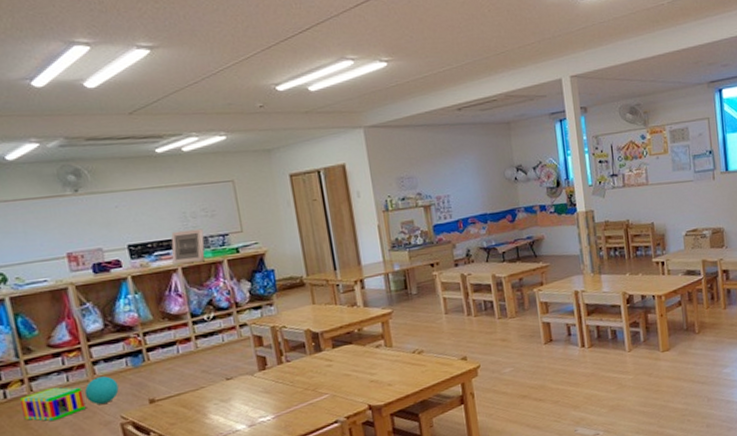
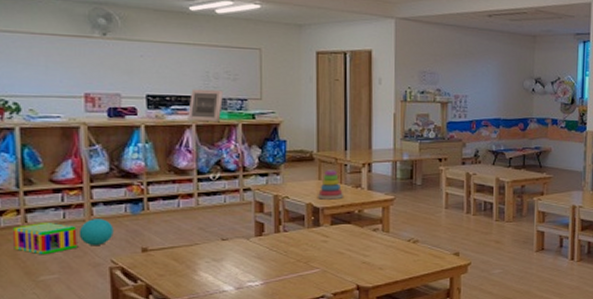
stacking toy: none [314,292,340,324] -> present [318,169,343,200]

